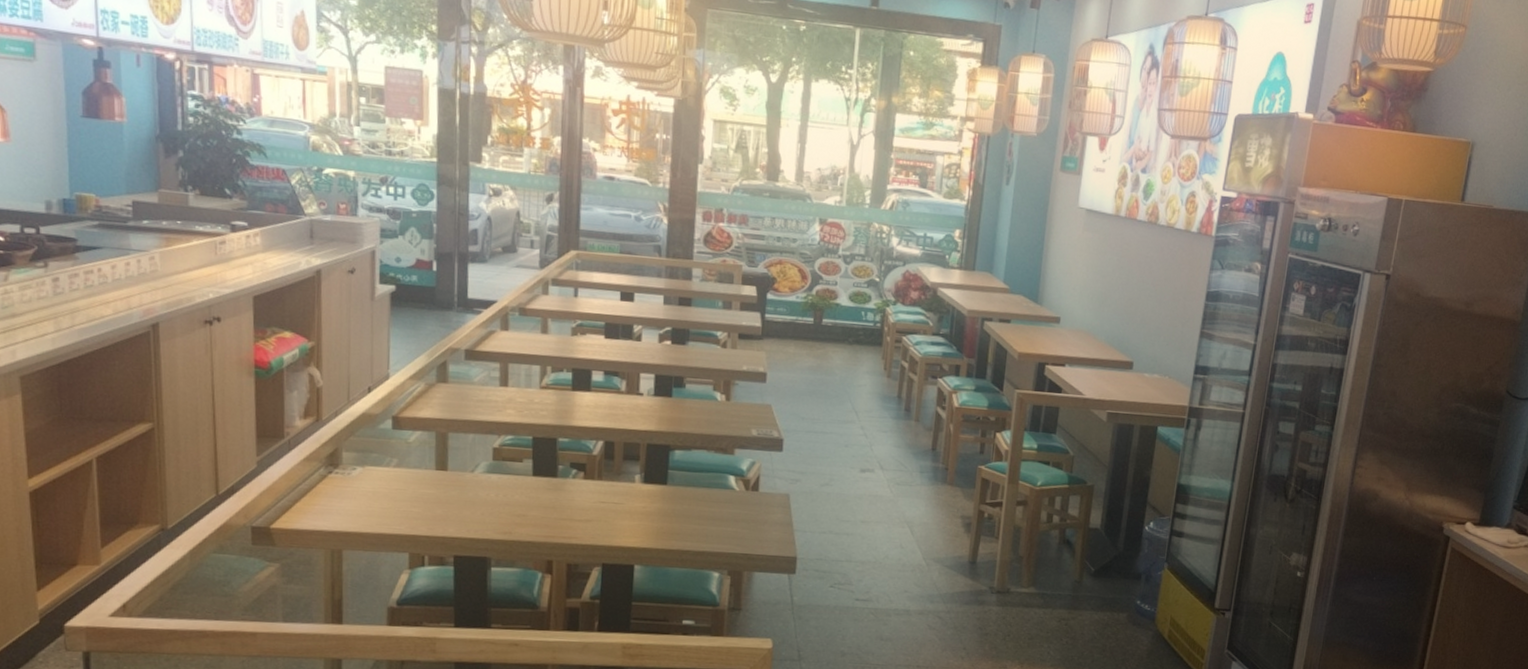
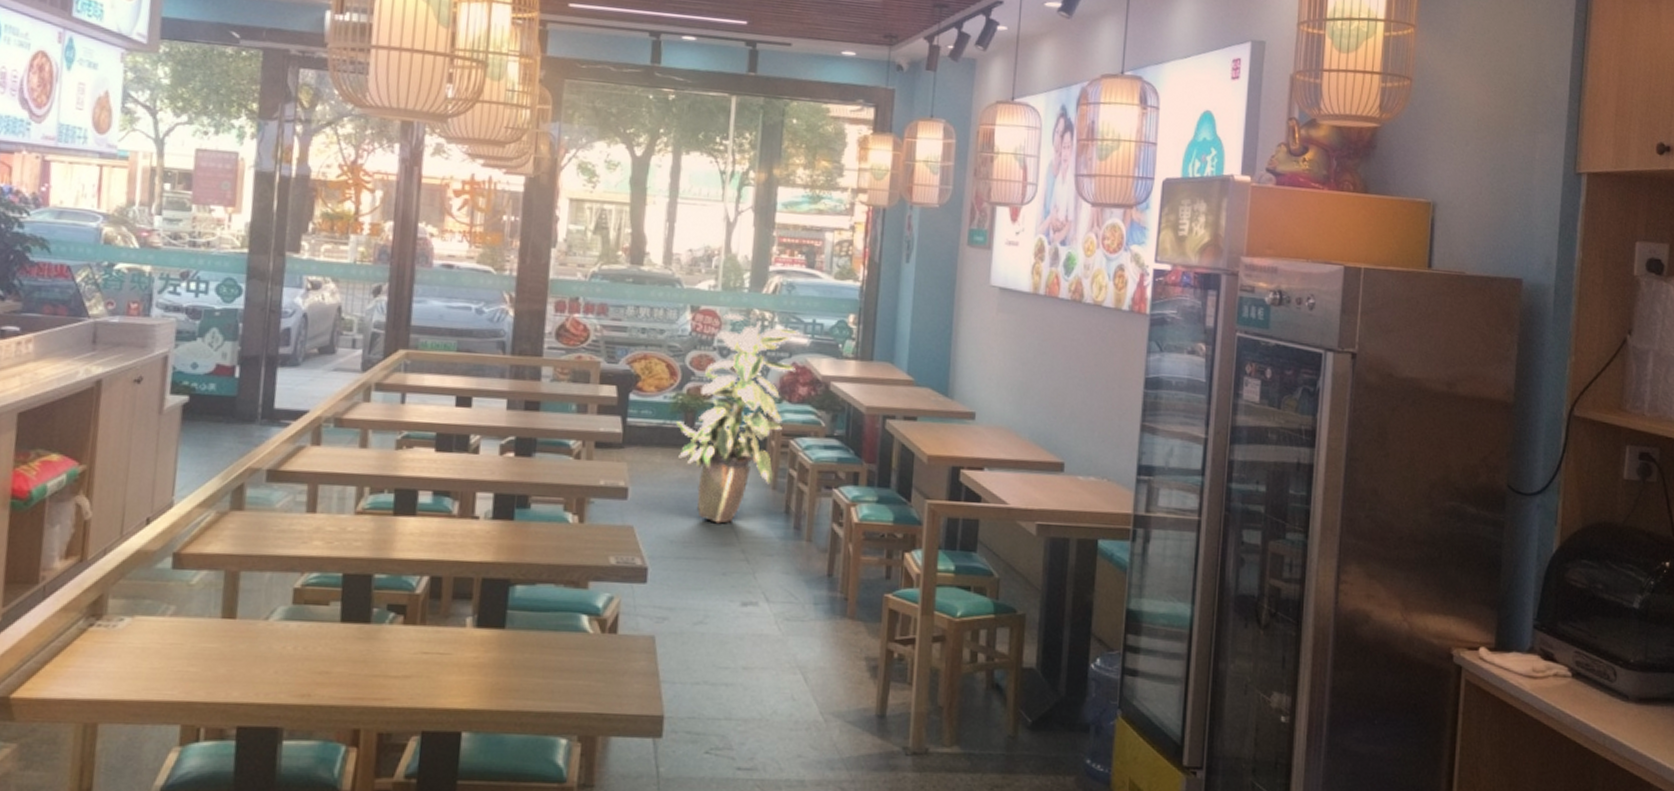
indoor plant: none [806,226,915,405] -> present [675,313,802,524]

